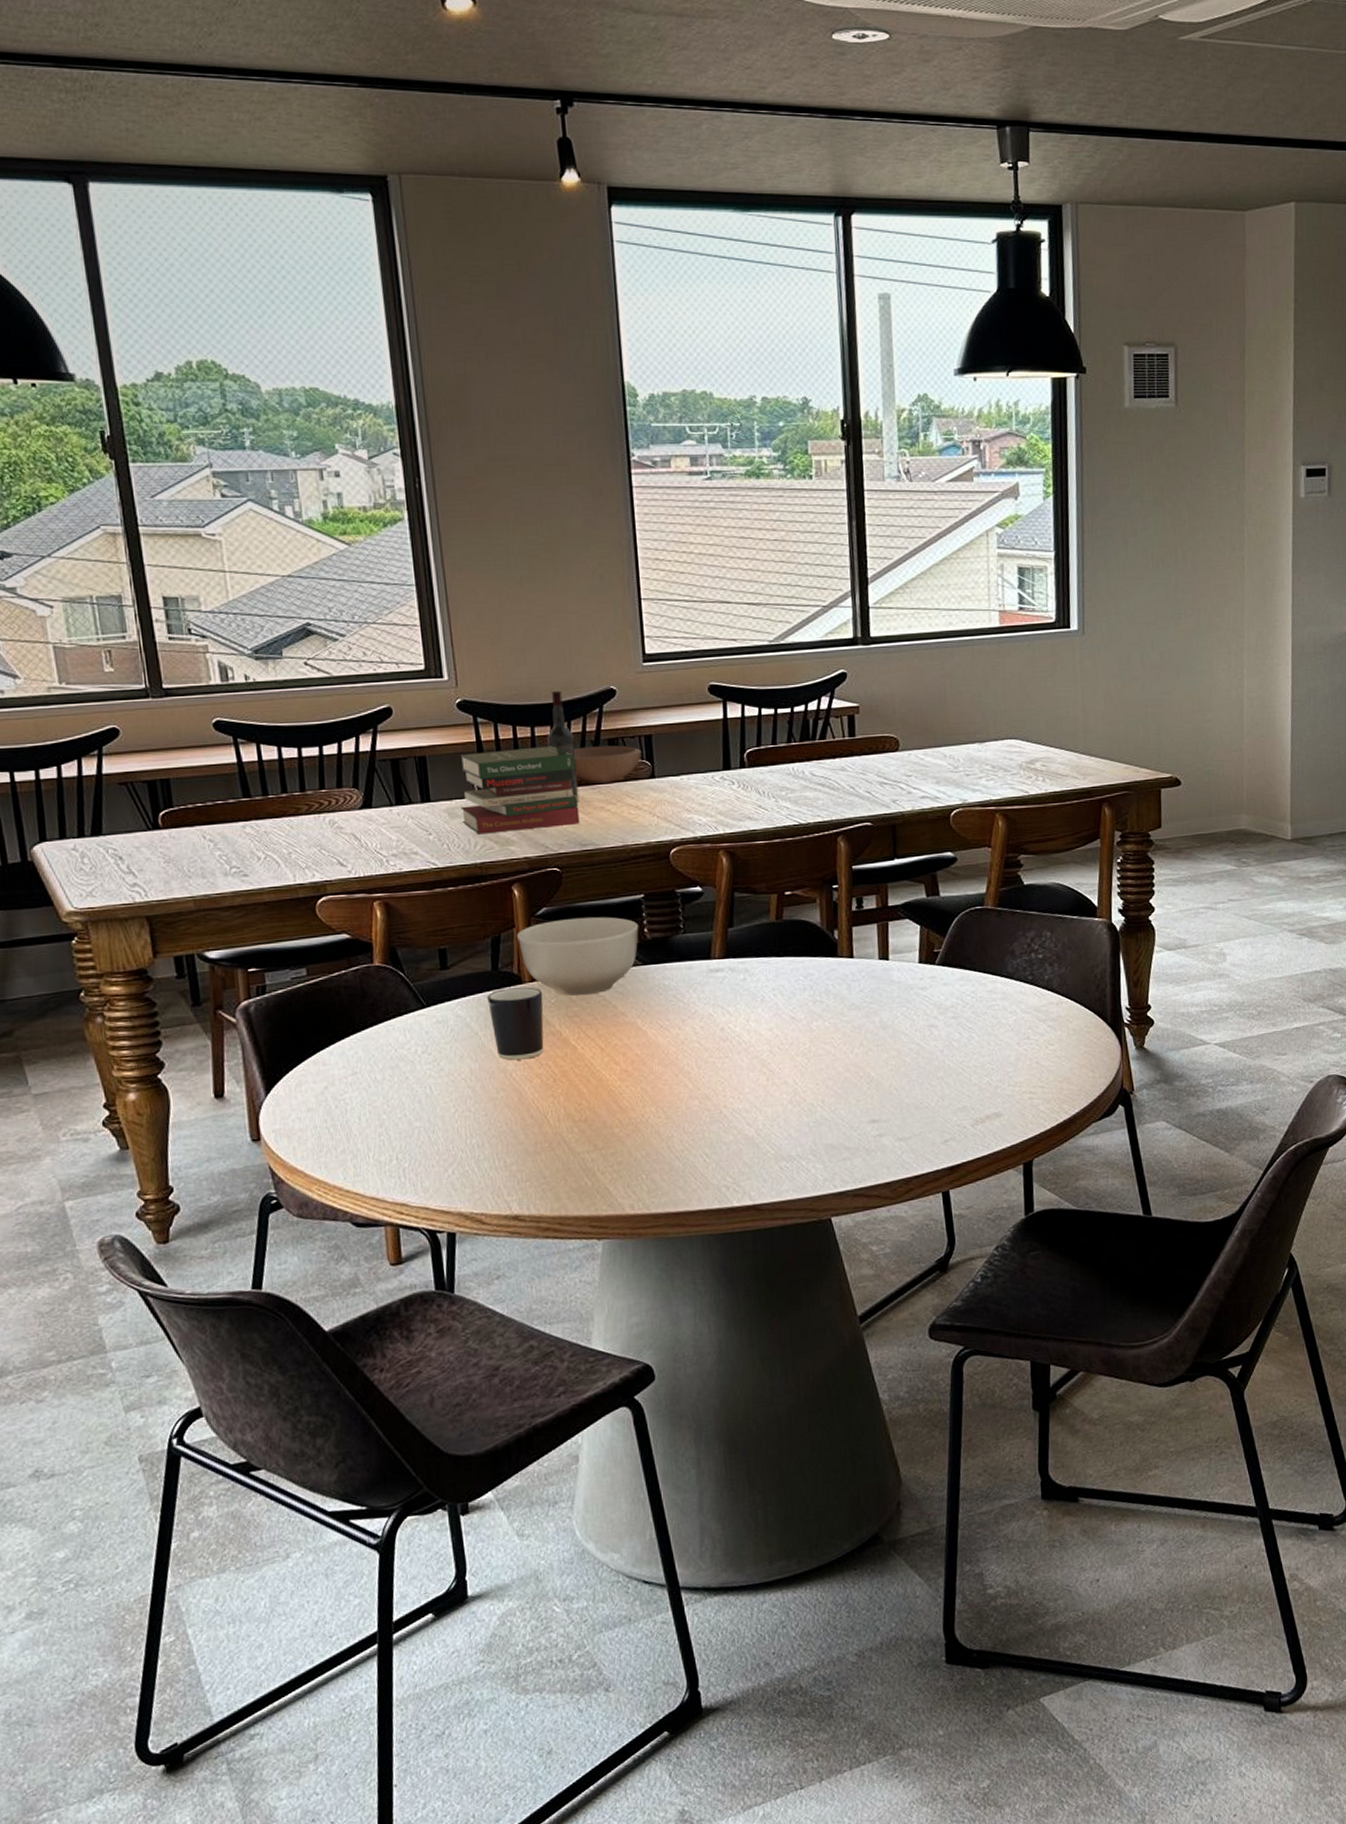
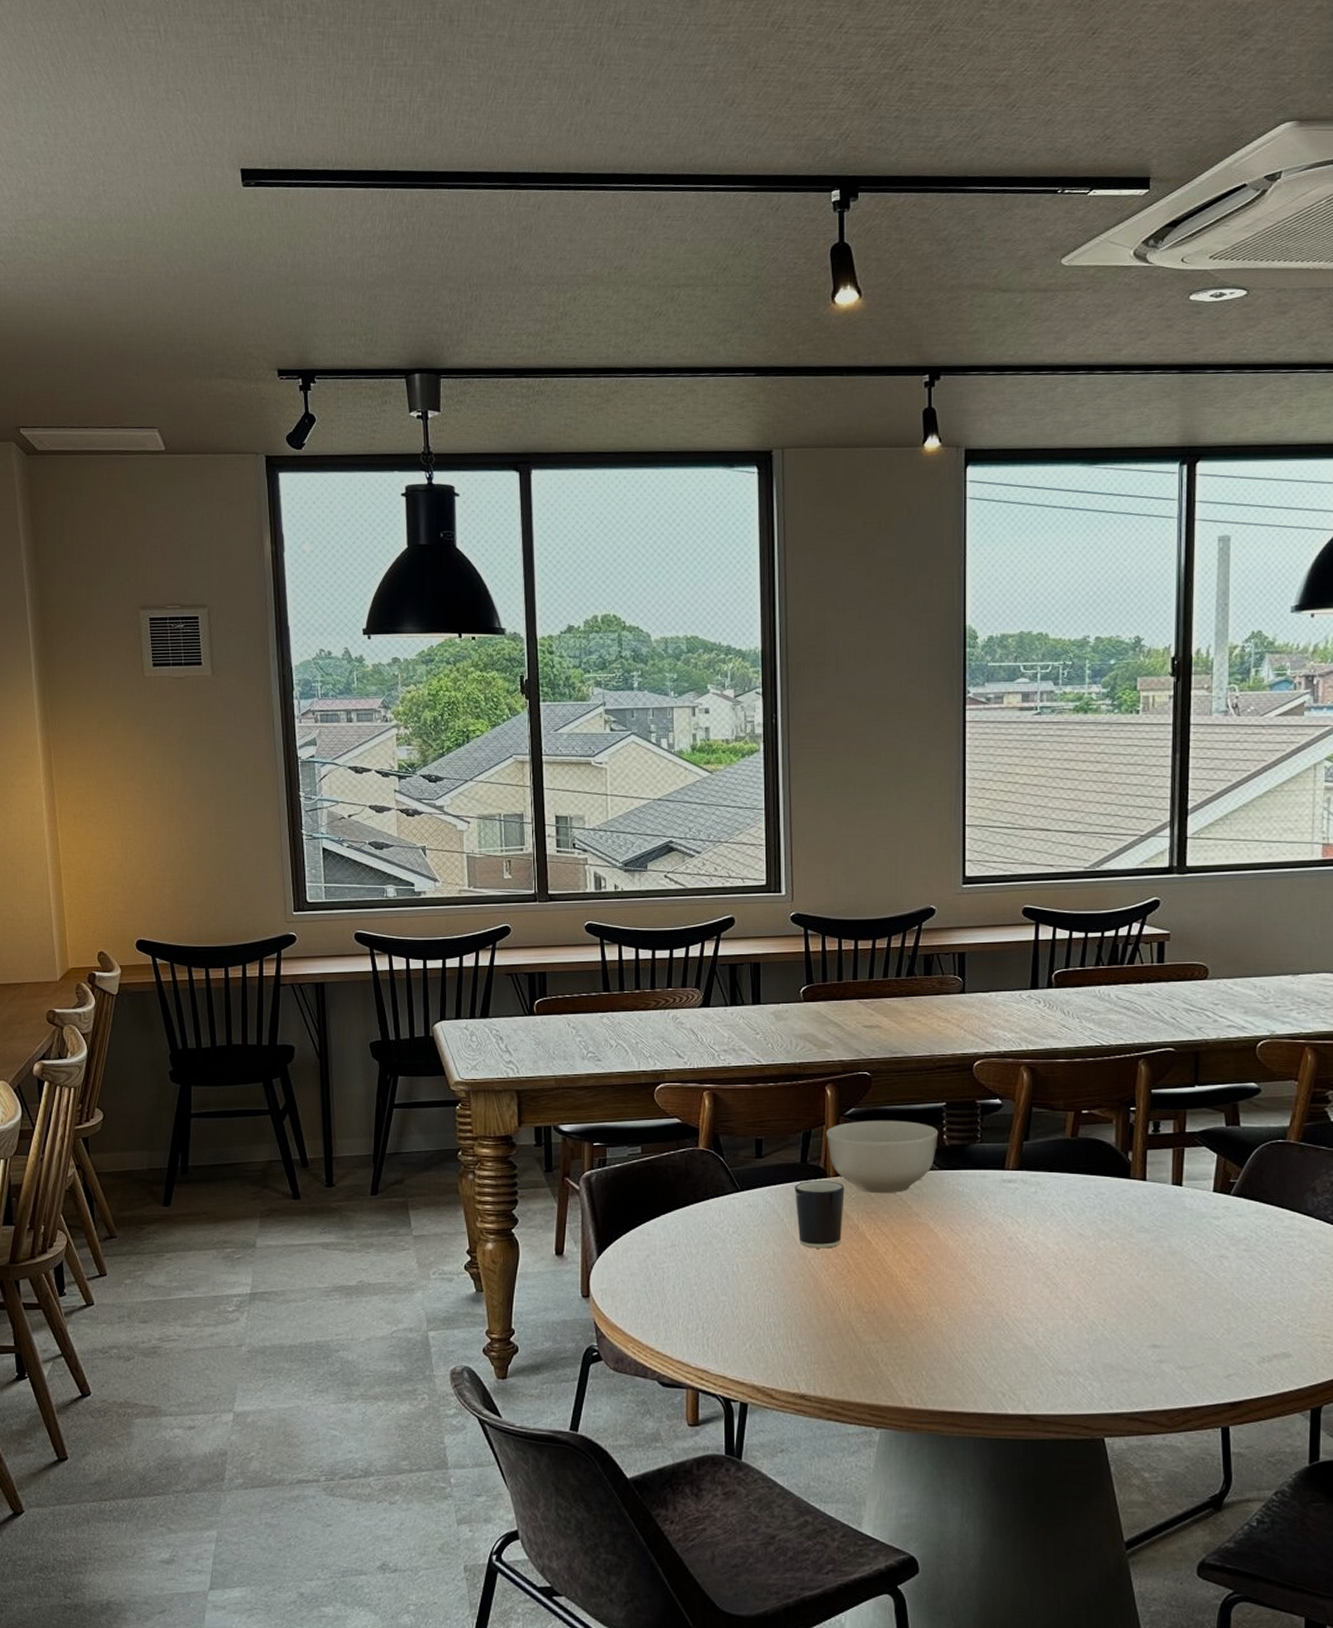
books: present [460,746,580,835] -> none [786,959,892,1037]
wine bottle: present [547,690,580,801] -> none [869,907,893,1011]
bowl: present [574,745,642,785] -> none [892,961,954,997]

